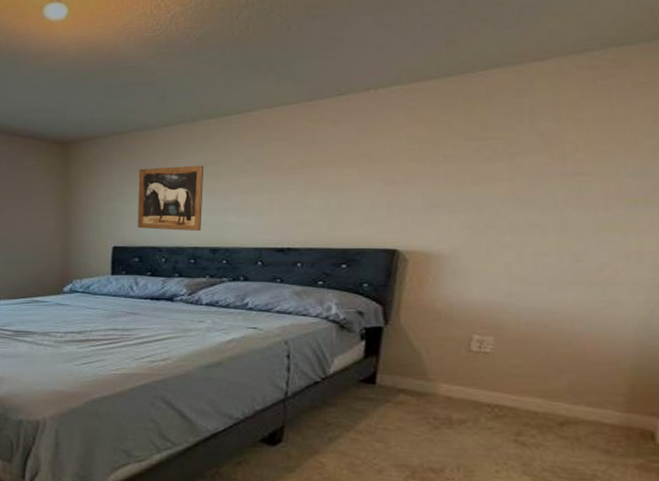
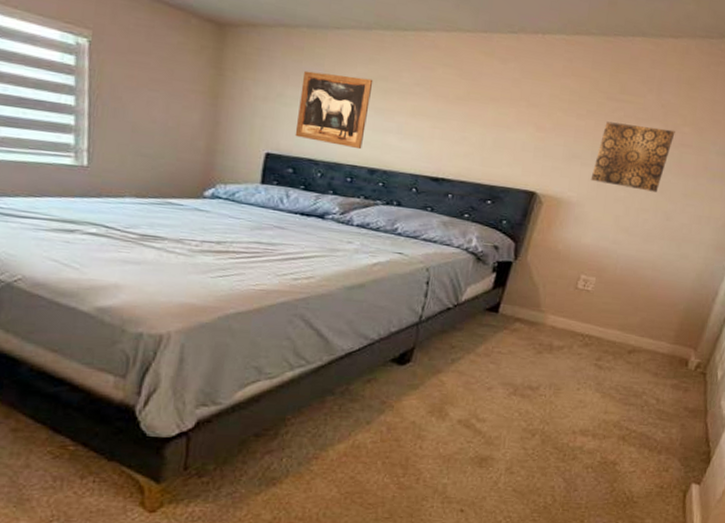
wall art: none [463,159,566,232] -> present [590,121,675,192]

